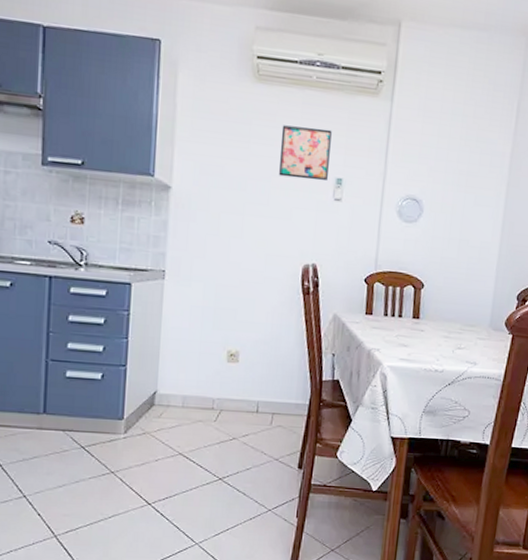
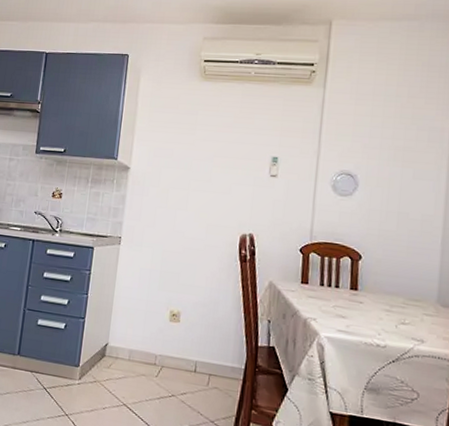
wall art: present [279,125,332,182] -> none [220,114,268,160]

